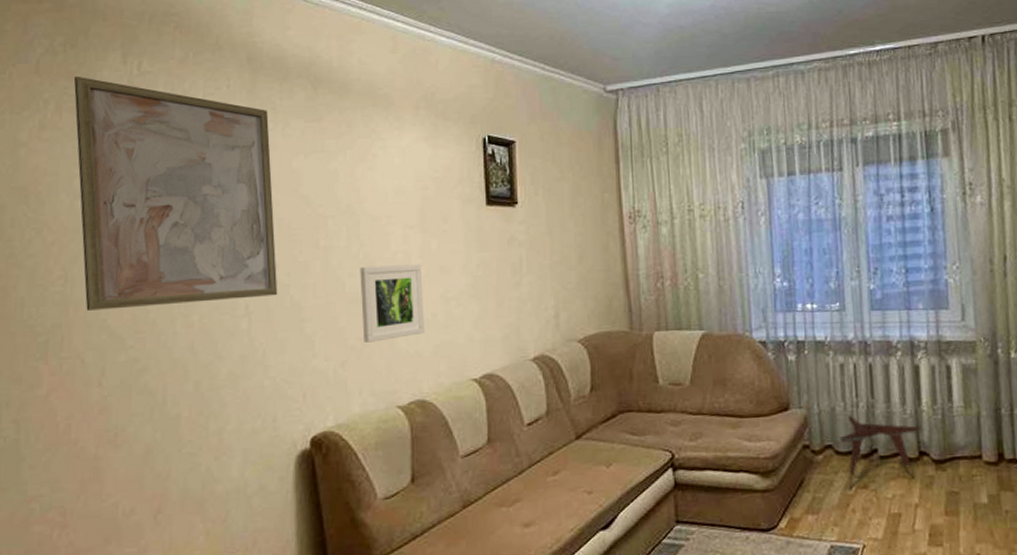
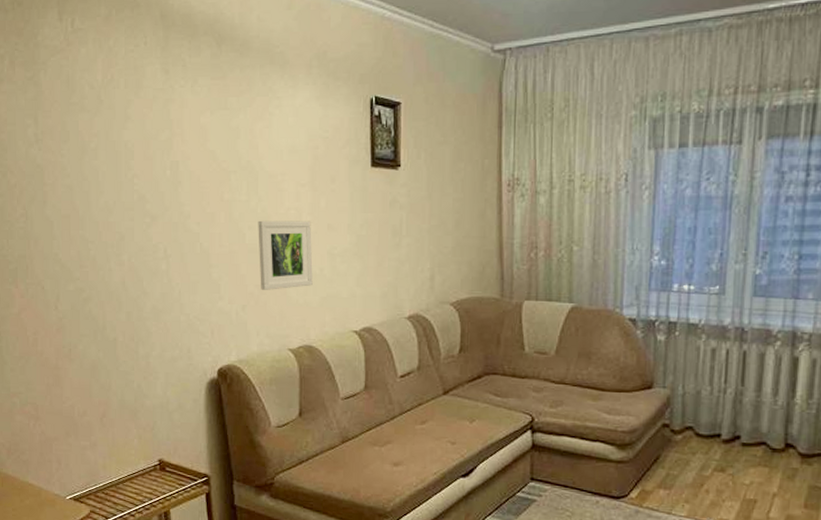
wall art: present [73,76,278,311] -> none [21,32,190,246]
side table: present [828,412,927,489] -> none [690,396,798,471]

